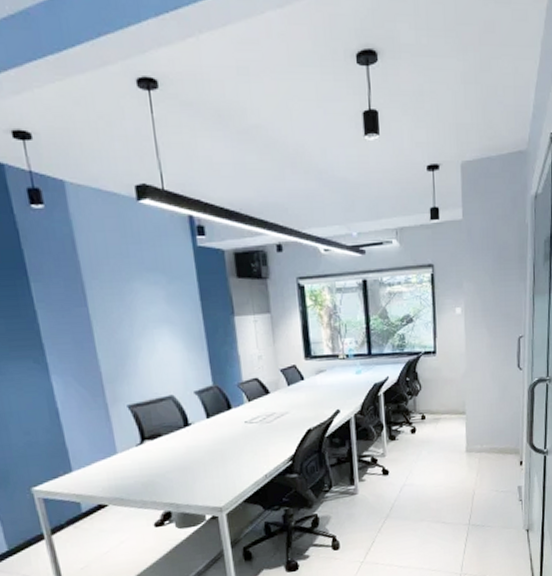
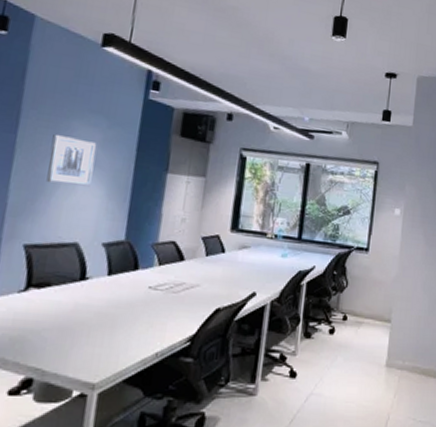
wall art: none [120,299,168,347] -> present [46,135,97,187]

